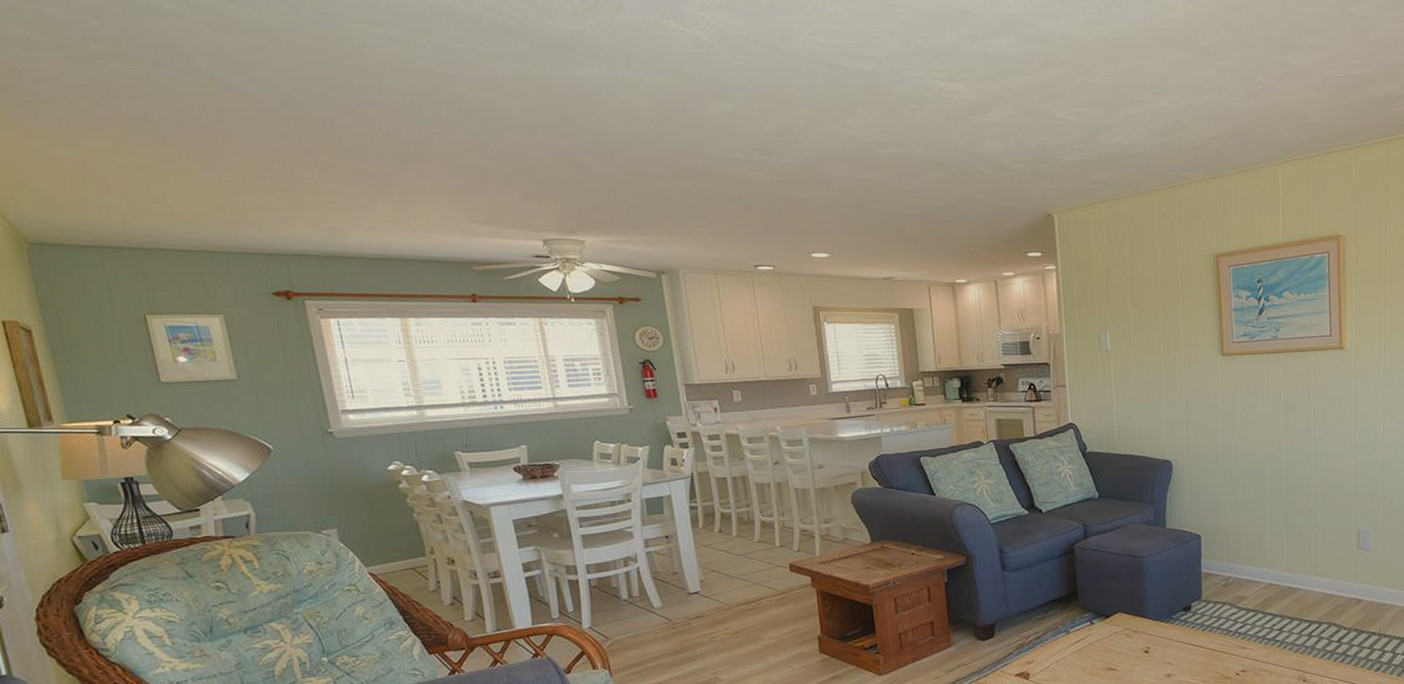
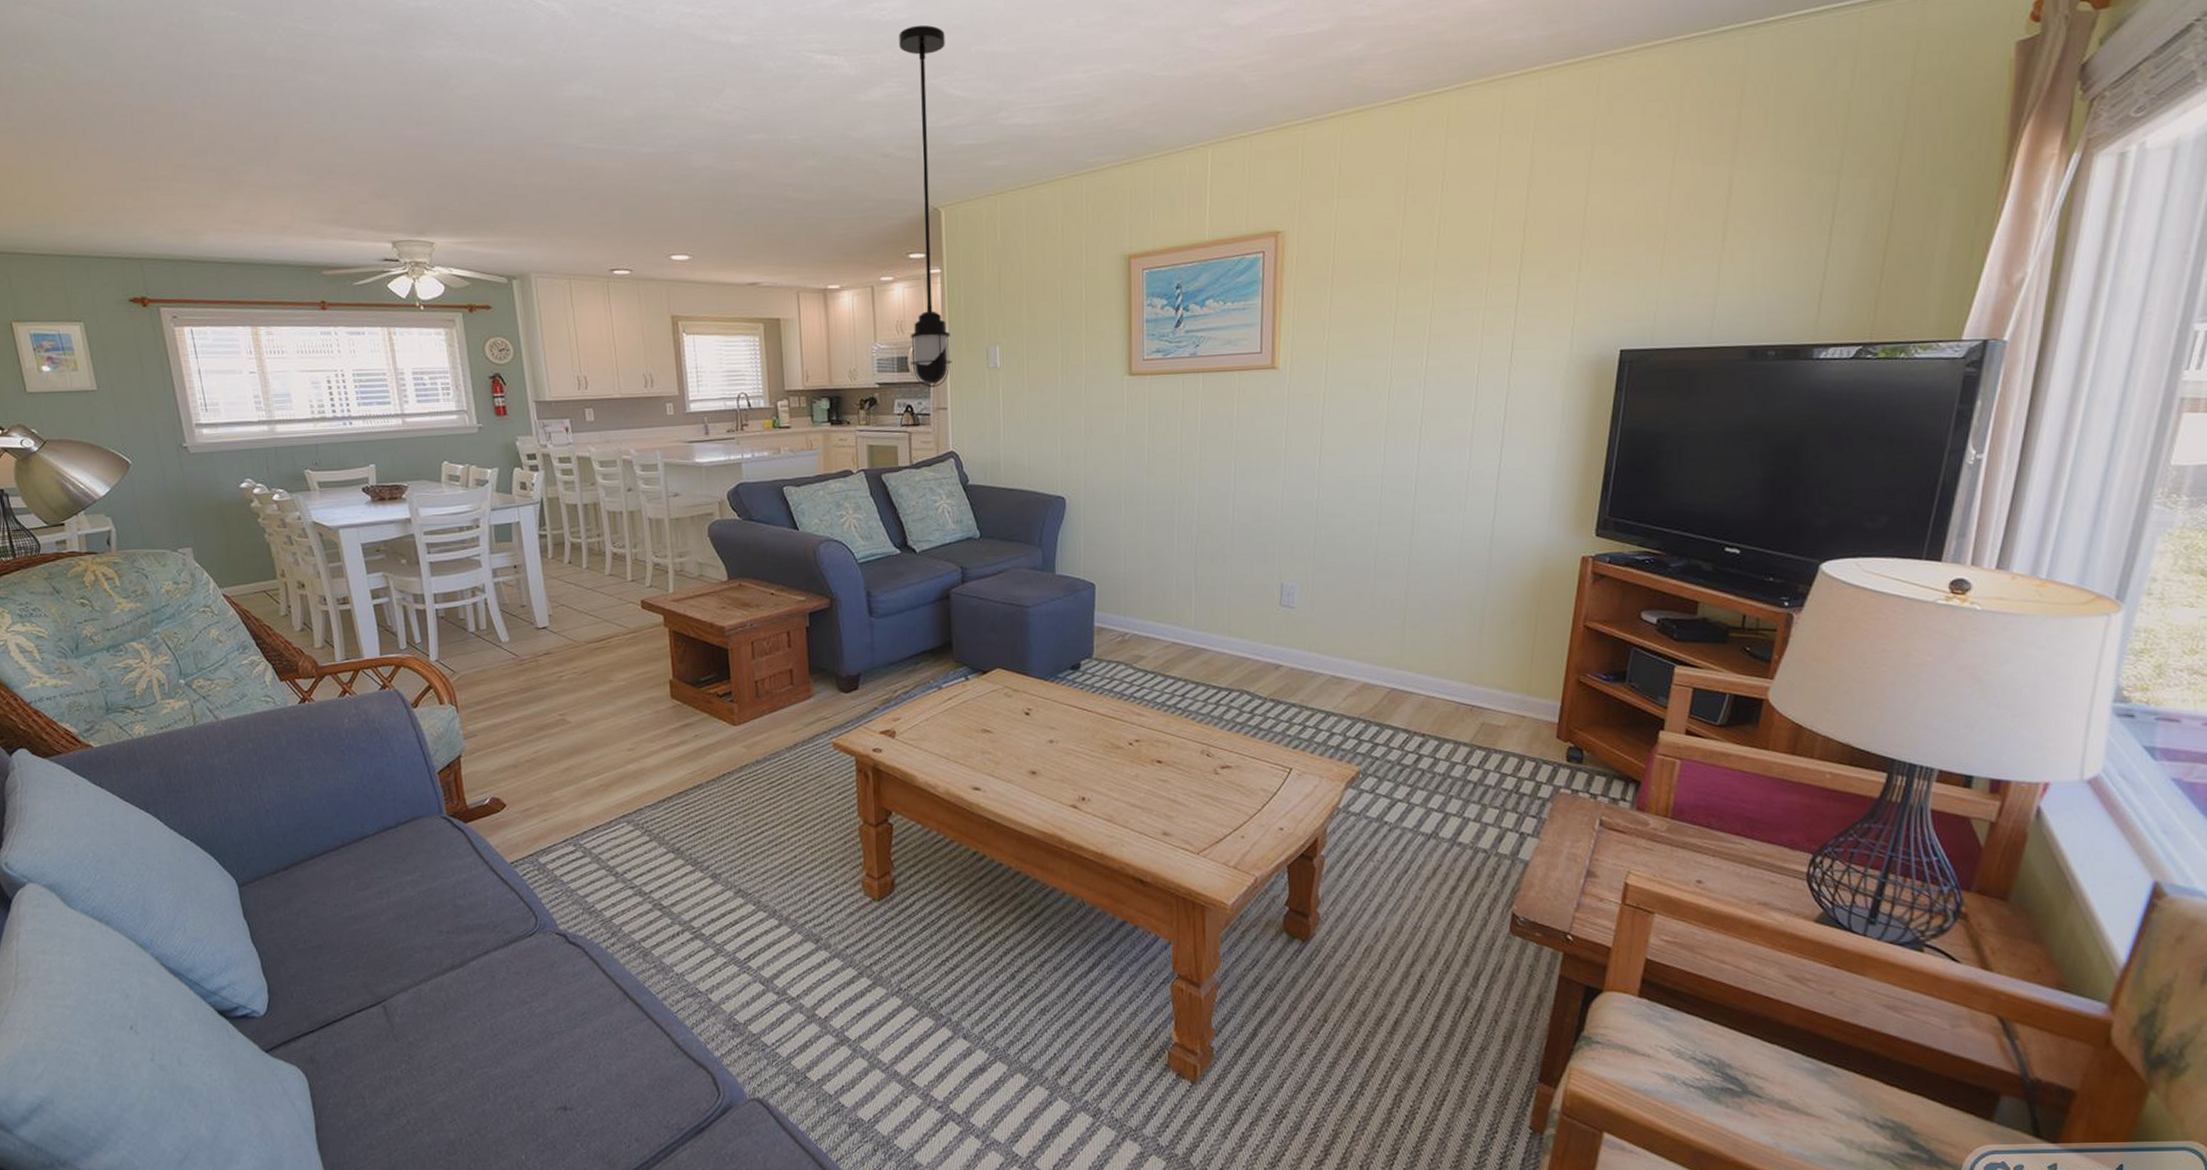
light fixture: none [1012,59,1069,368] -> present [899,25,953,388]

